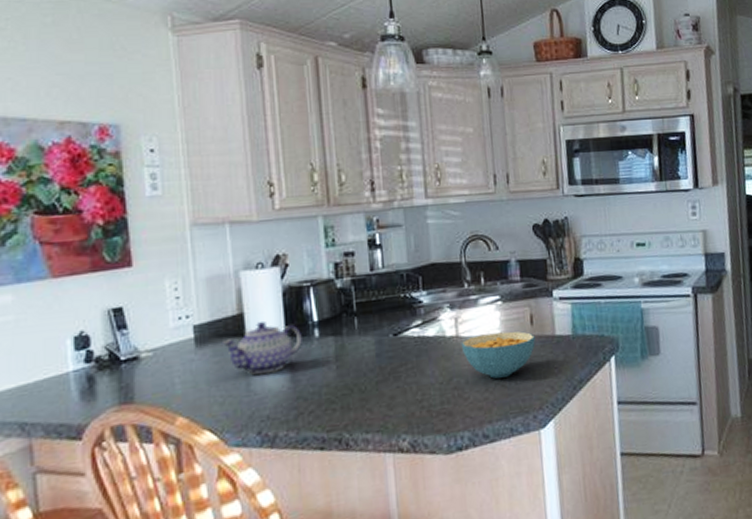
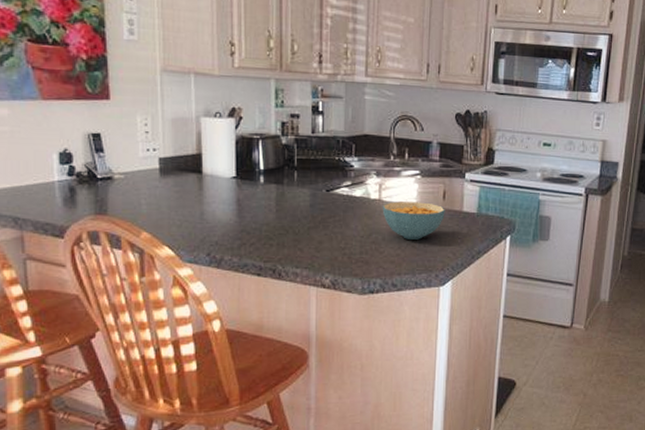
teapot: present [221,322,302,374] -> none [181,163,249,208]

